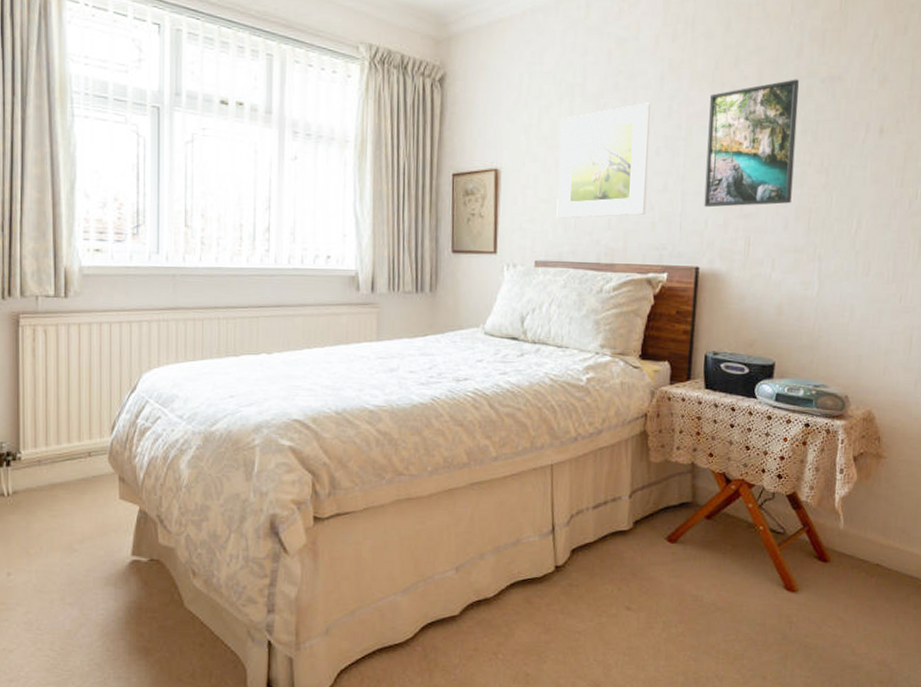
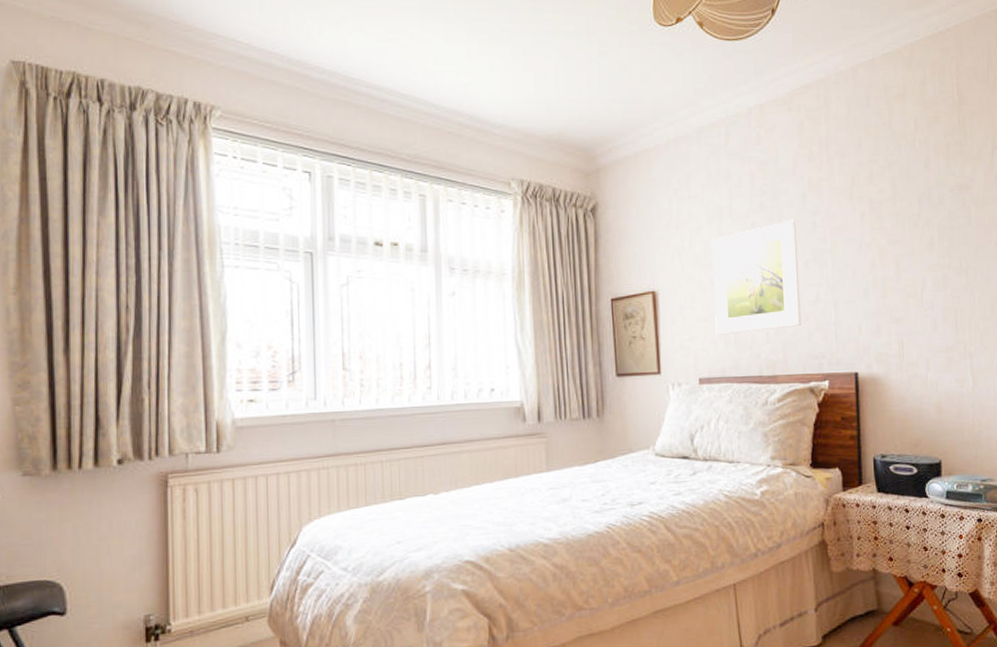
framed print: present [704,79,799,208] -> none [849,190,937,315]

